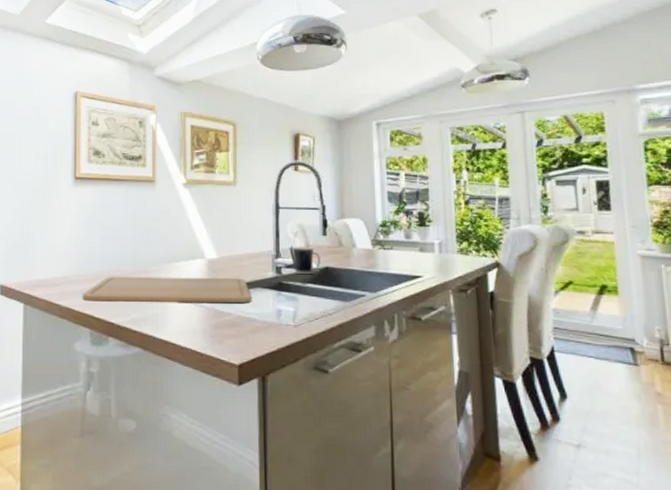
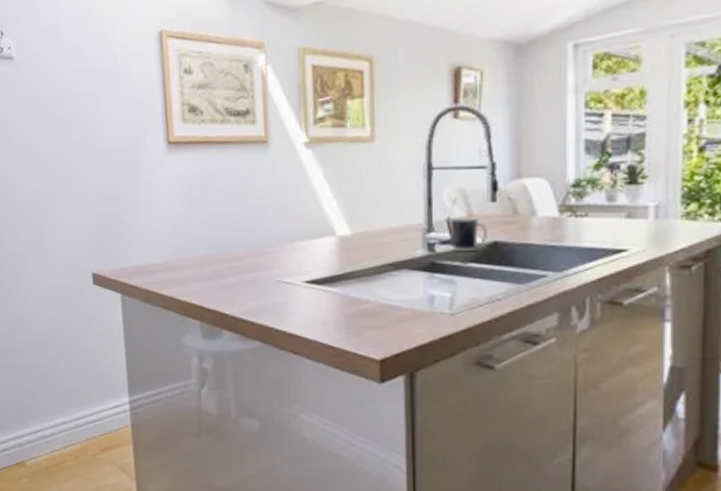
chopping board: present [82,277,251,304] -> none [187,258,395,290]

